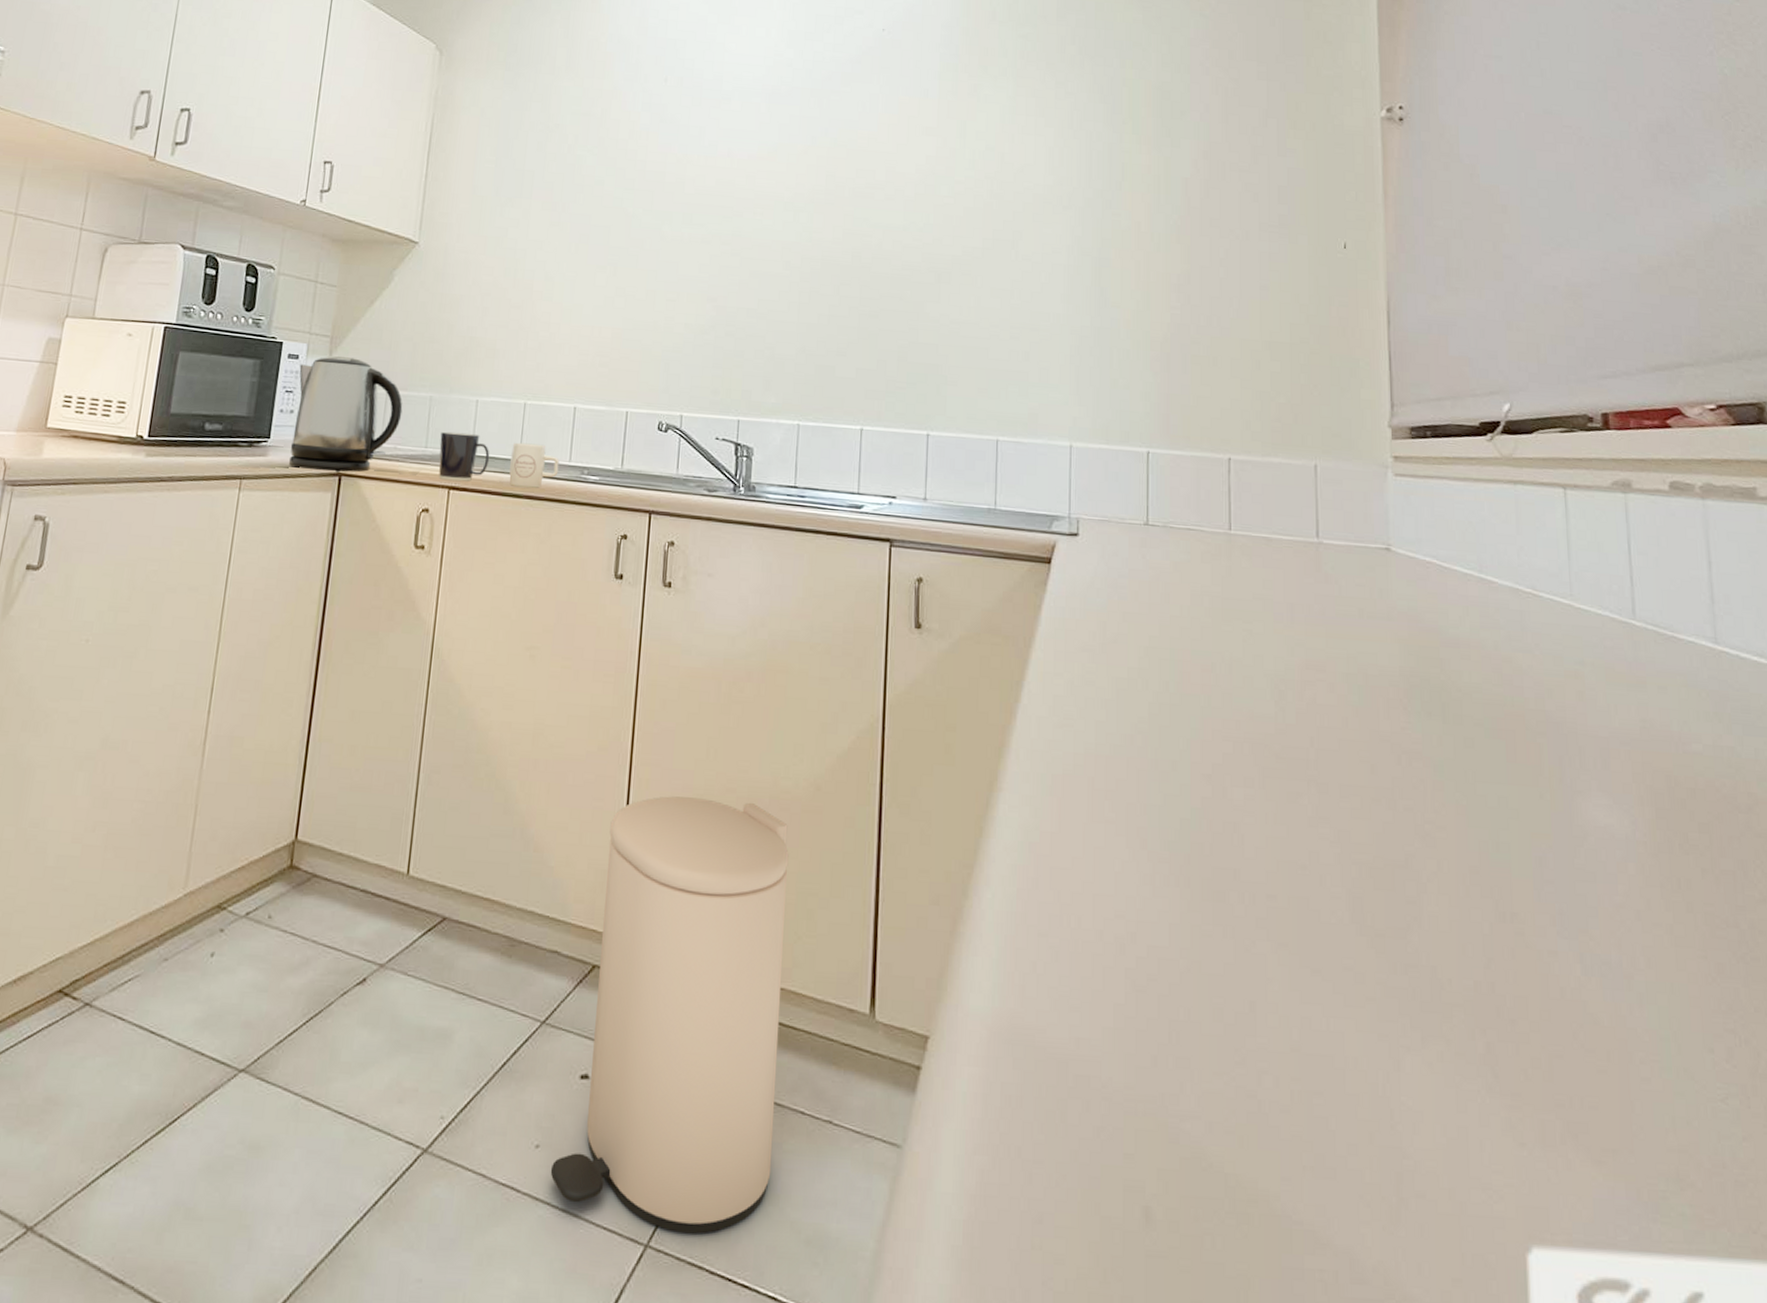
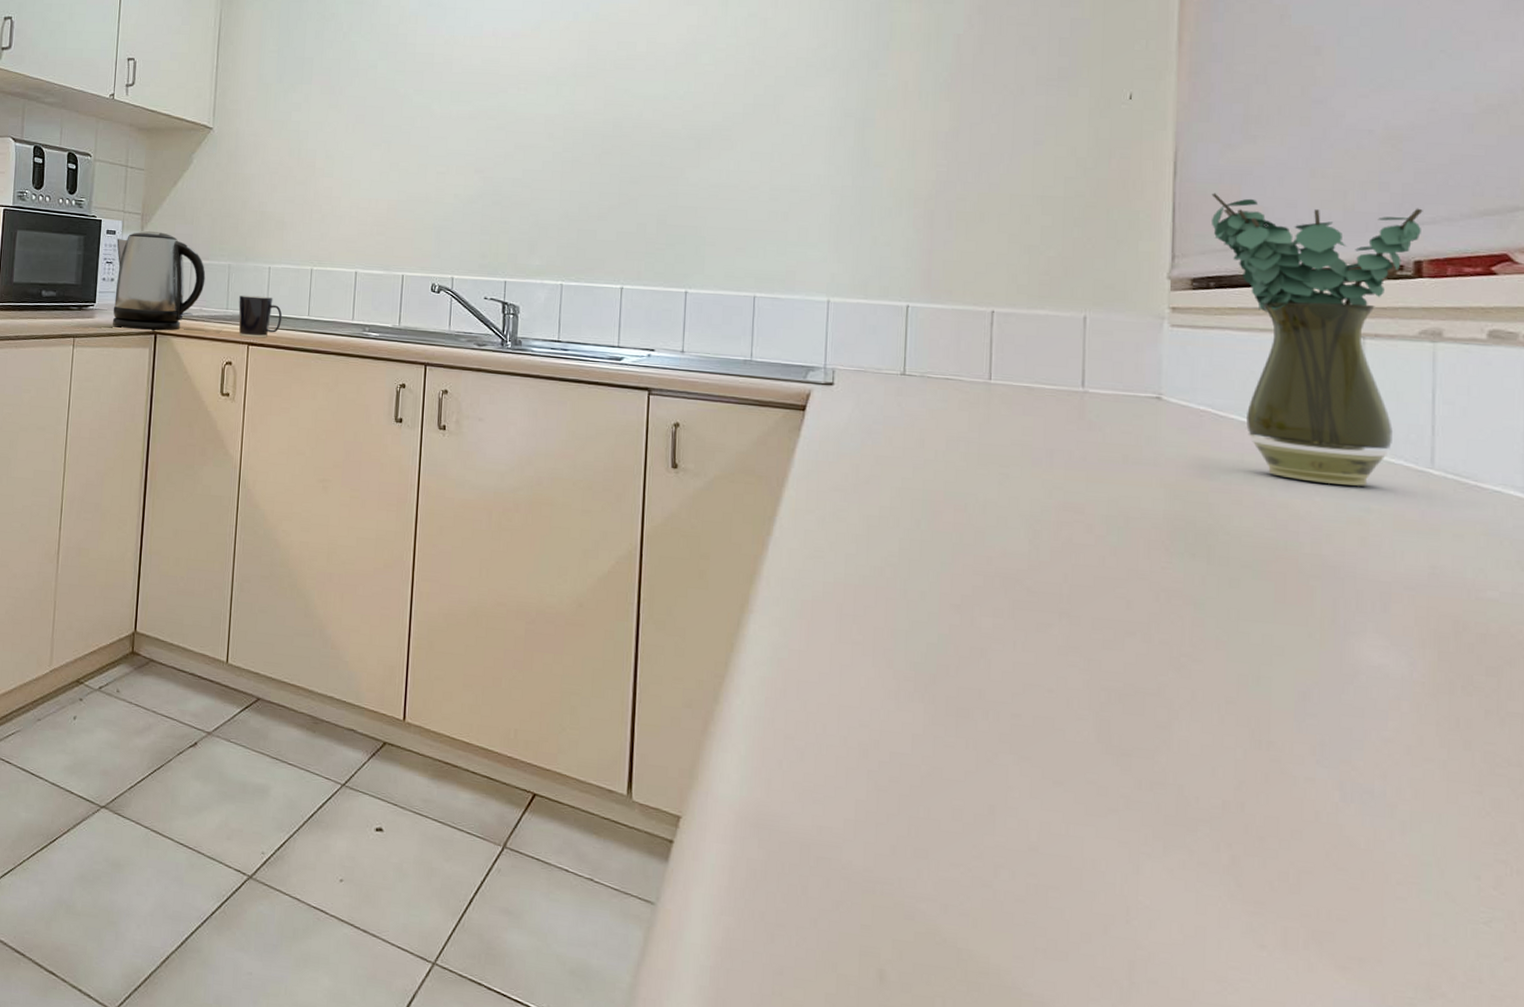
mug: present [509,442,560,489] -> none [300,303,344,345]
pedal bin: present [550,796,789,1235] -> none [352,607,554,959]
vase: none [1422,342,1605,639] -> present [1211,193,1423,486]

